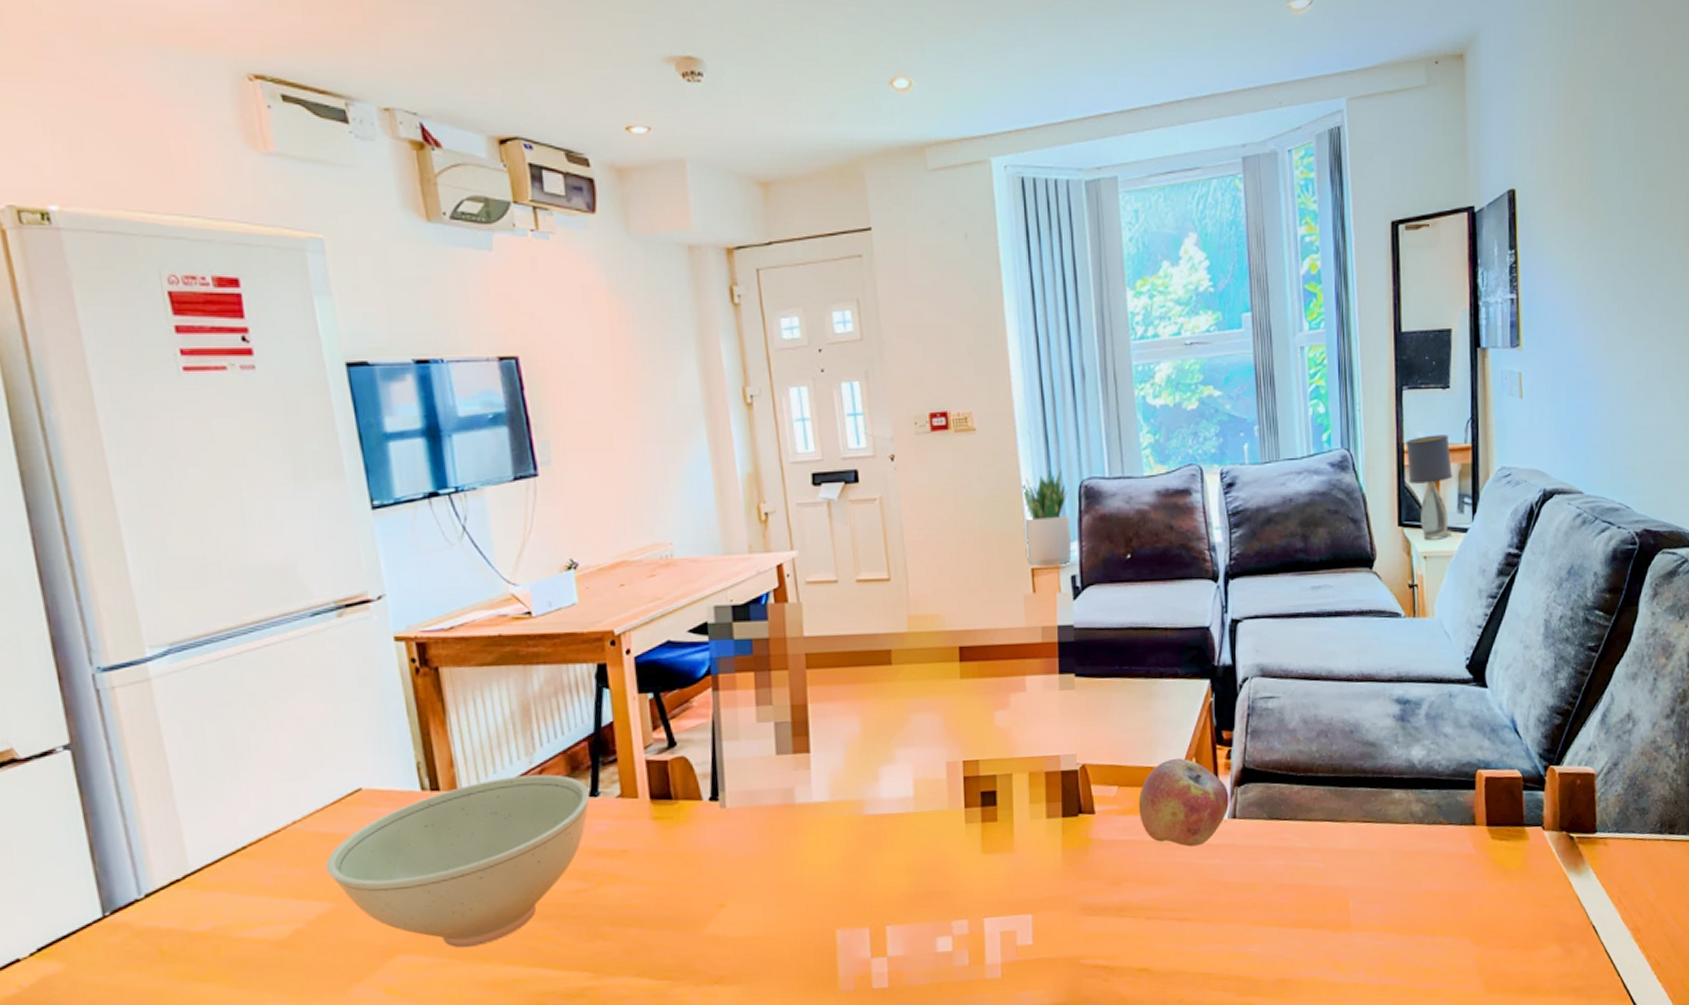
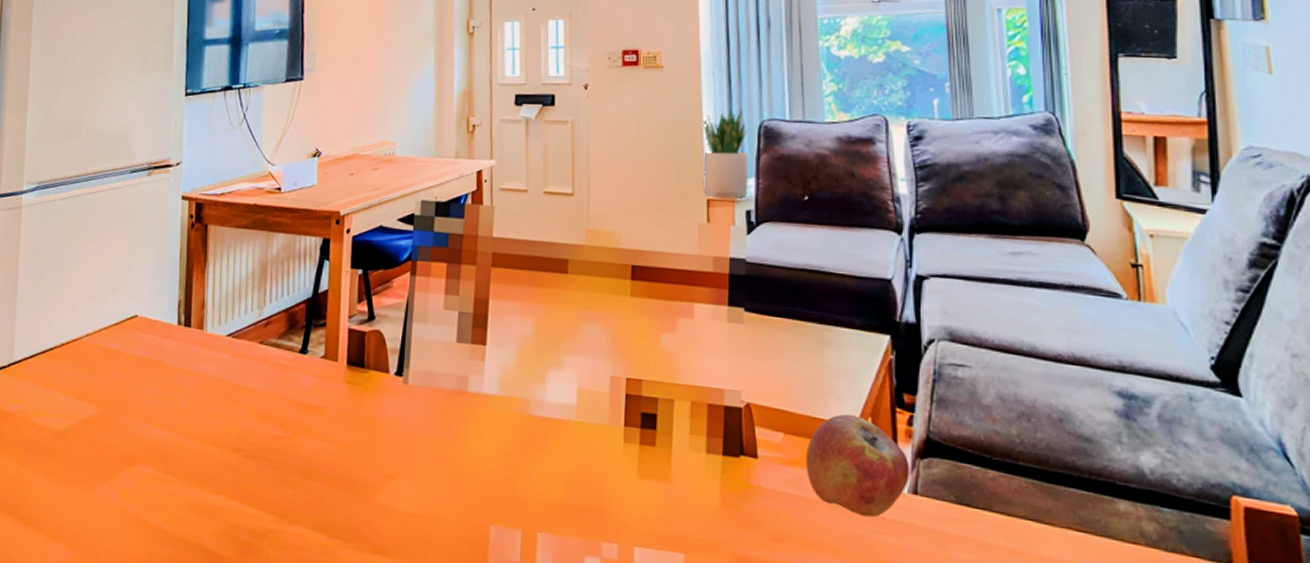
bowl: present [325,774,590,948] -> none [100,324,301,470]
table lamp: present [1406,434,1453,540] -> none [1123,105,1185,219]

